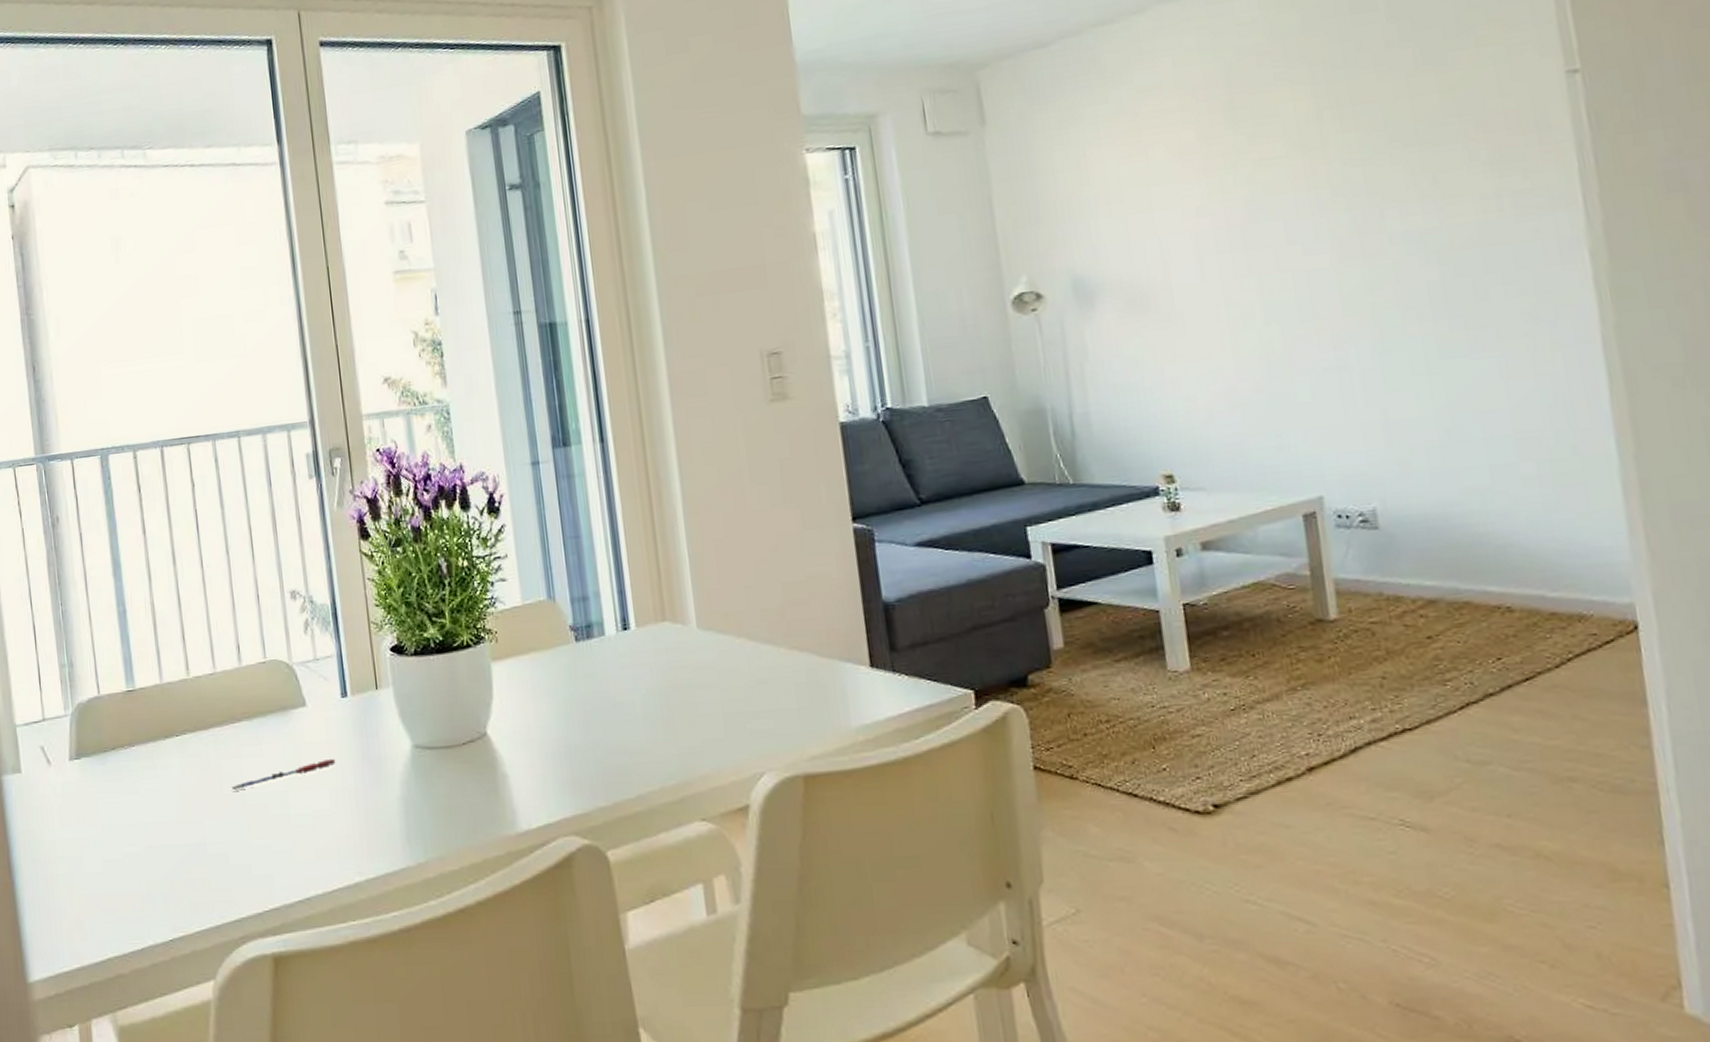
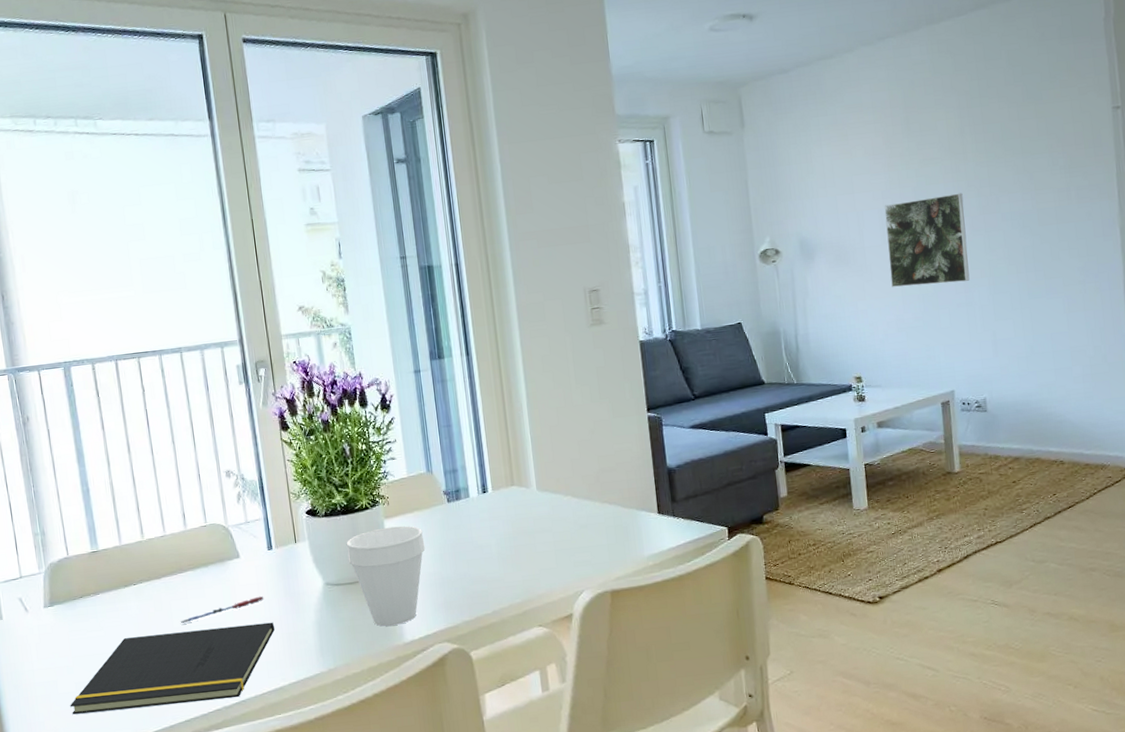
notepad: none [96,794,350,902] -> present [70,622,275,715]
cup: none [441,671,546,808] -> present [346,526,425,627]
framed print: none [1200,205,1342,344] -> present [884,193,970,287]

